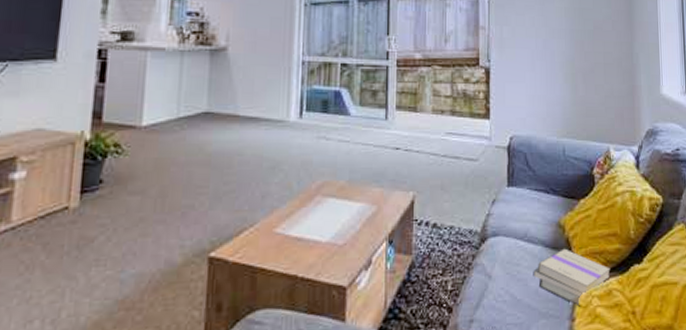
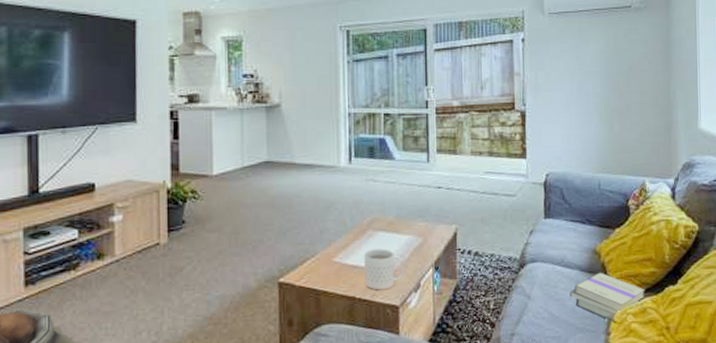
mug: none [309,218,355,268] -> present [364,248,404,291]

